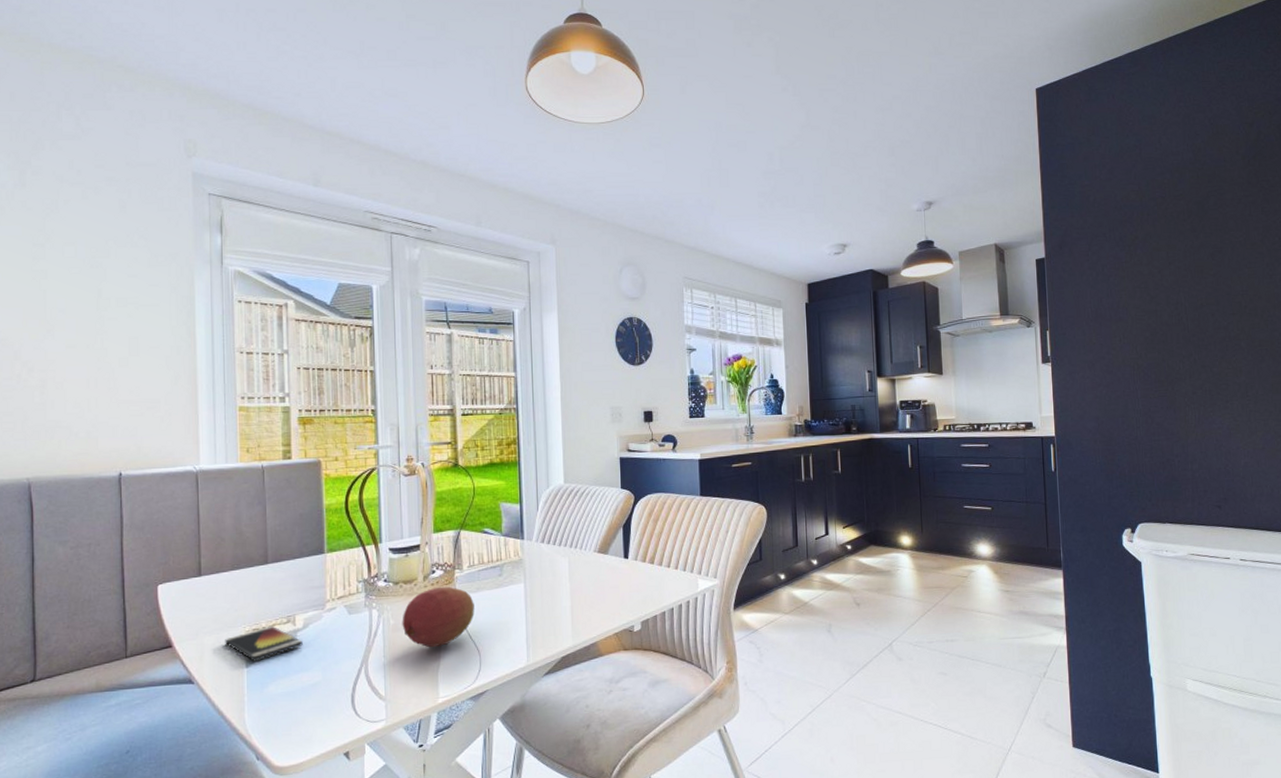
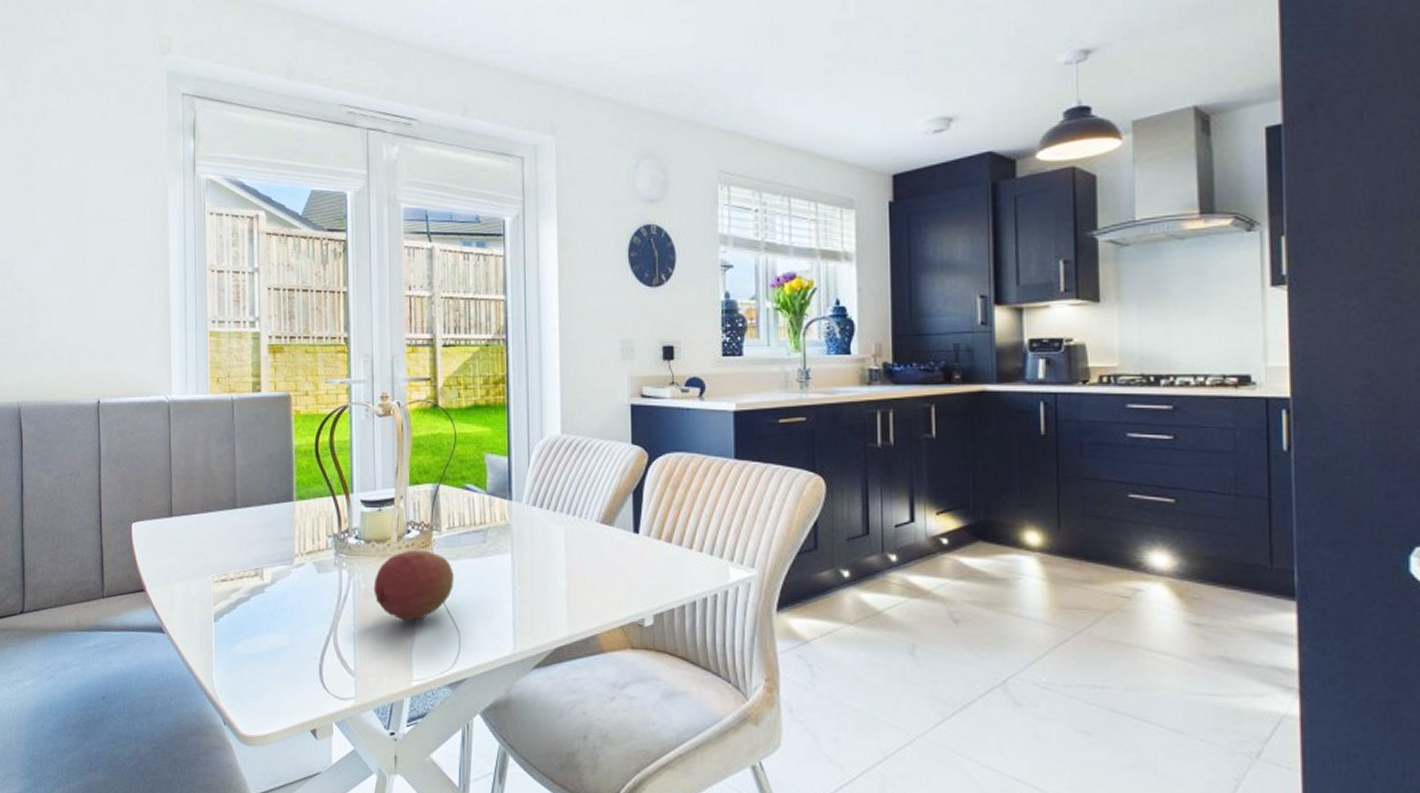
smartphone: present [225,625,303,662] -> none [194,577,270,616]

